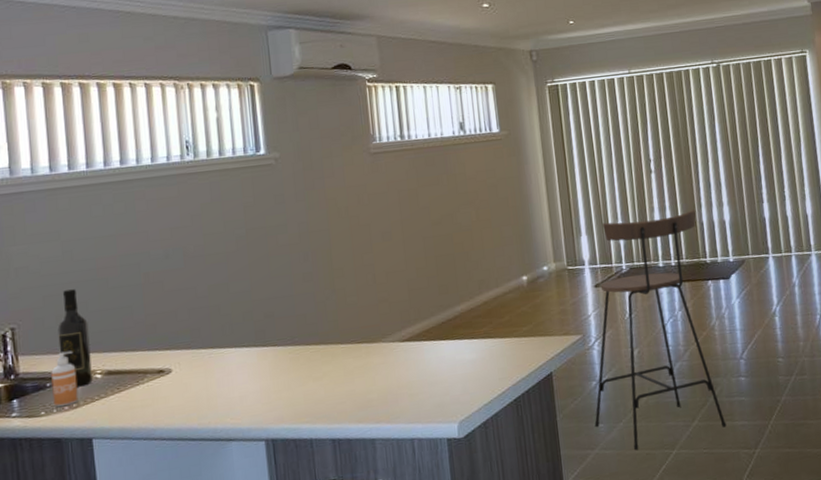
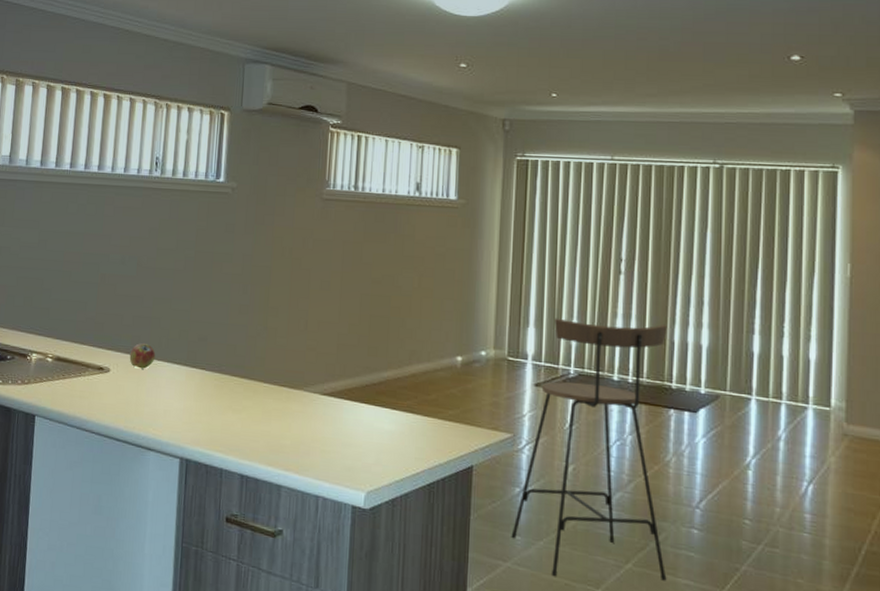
soap dispenser: present [51,351,79,407] -> none [10,330,33,380]
wine bottle: present [57,288,93,387] -> none [22,274,49,366]
fruit: none [191,333,221,361] -> present [129,342,156,369]

